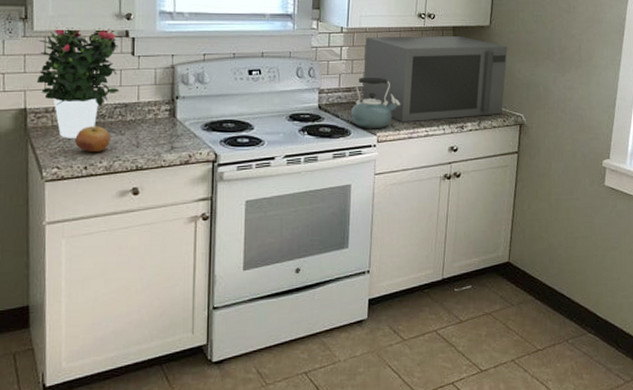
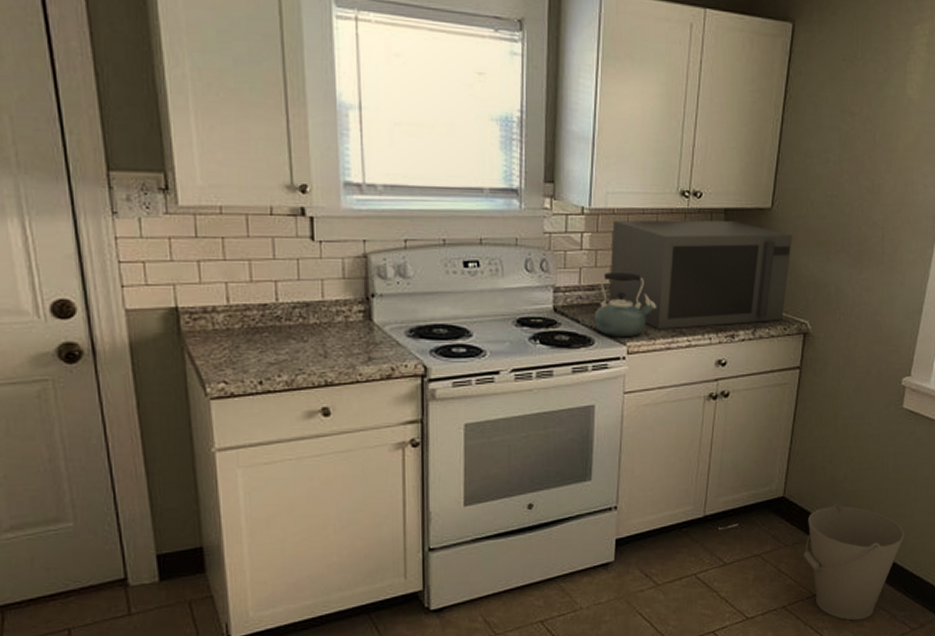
potted flower: present [36,27,120,139] -> none [187,202,298,346]
fruit: present [75,126,111,153] -> none [244,331,291,364]
bucket: none [528,267,614,374] -> present [803,502,905,621]

